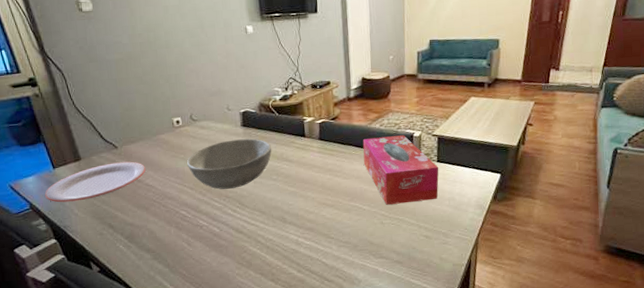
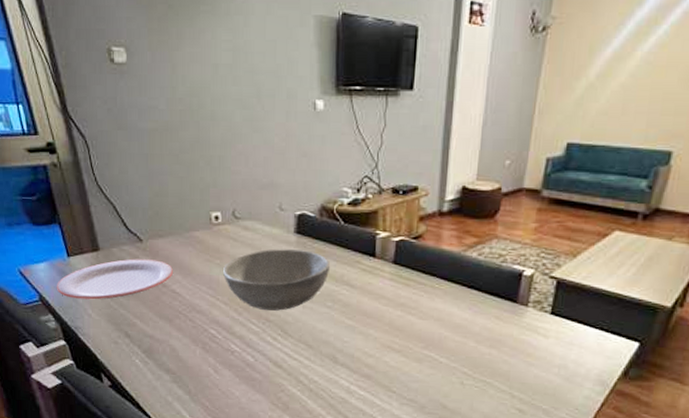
tissue box: present [362,135,439,205] -> none [449,269,552,364]

